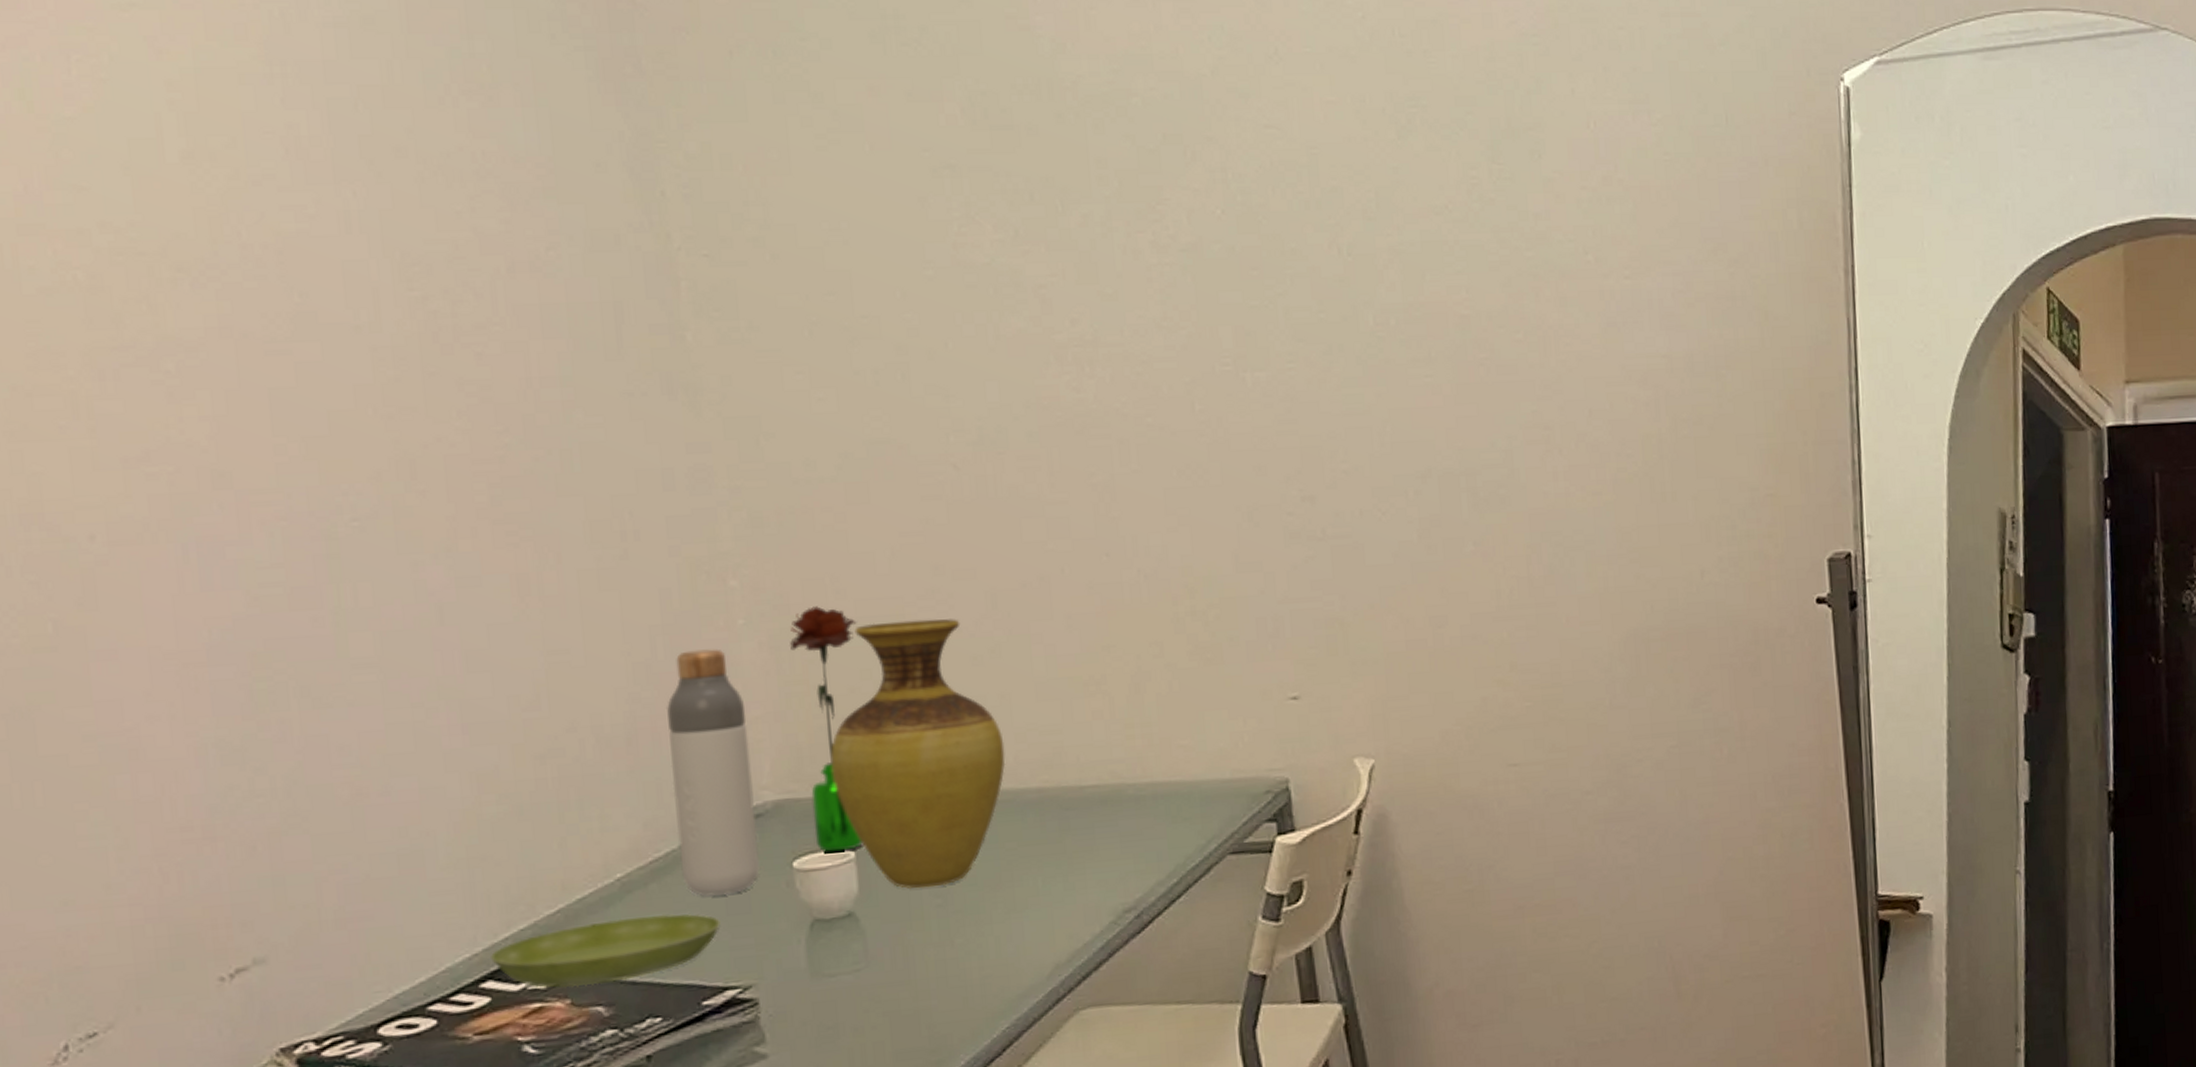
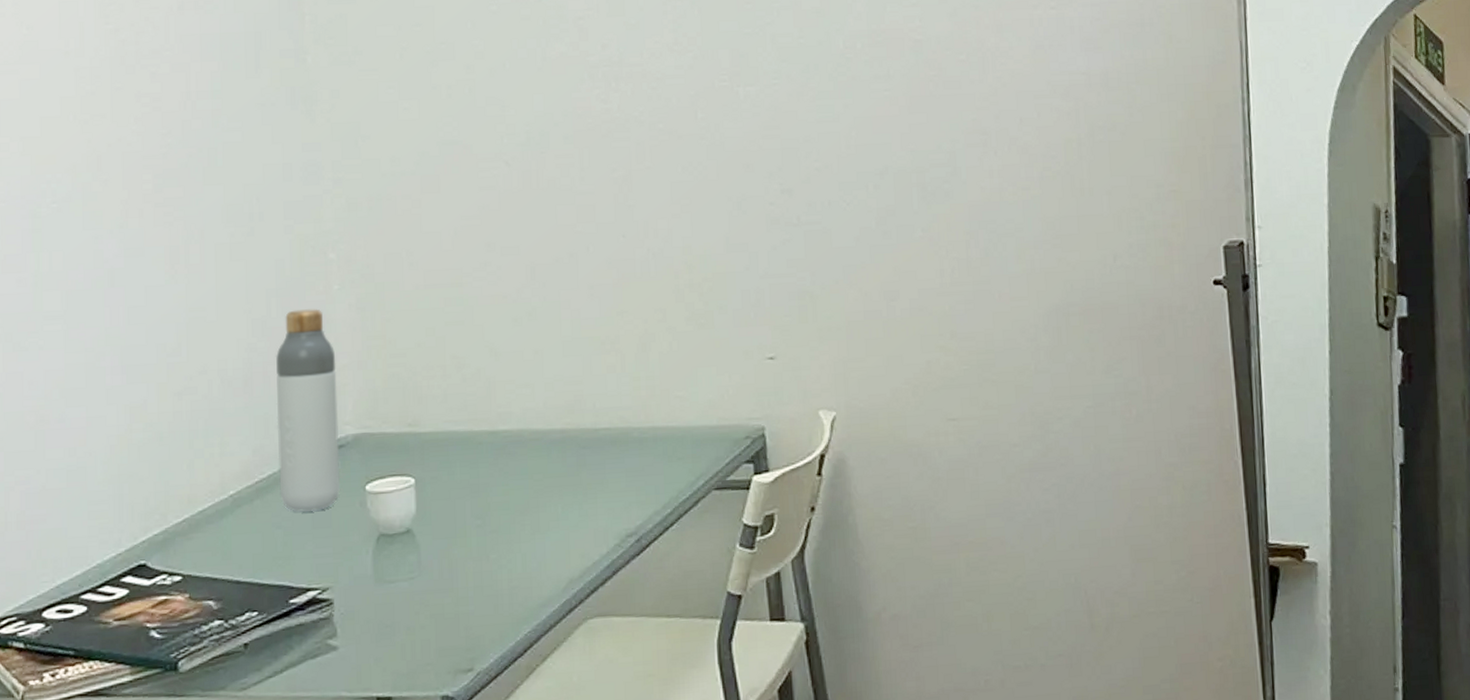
saucer: present [491,913,721,988] -> none [131,525,307,584]
flower: present [790,606,863,853] -> none [373,275,425,479]
vase: present [830,619,1006,890] -> none [399,287,537,512]

